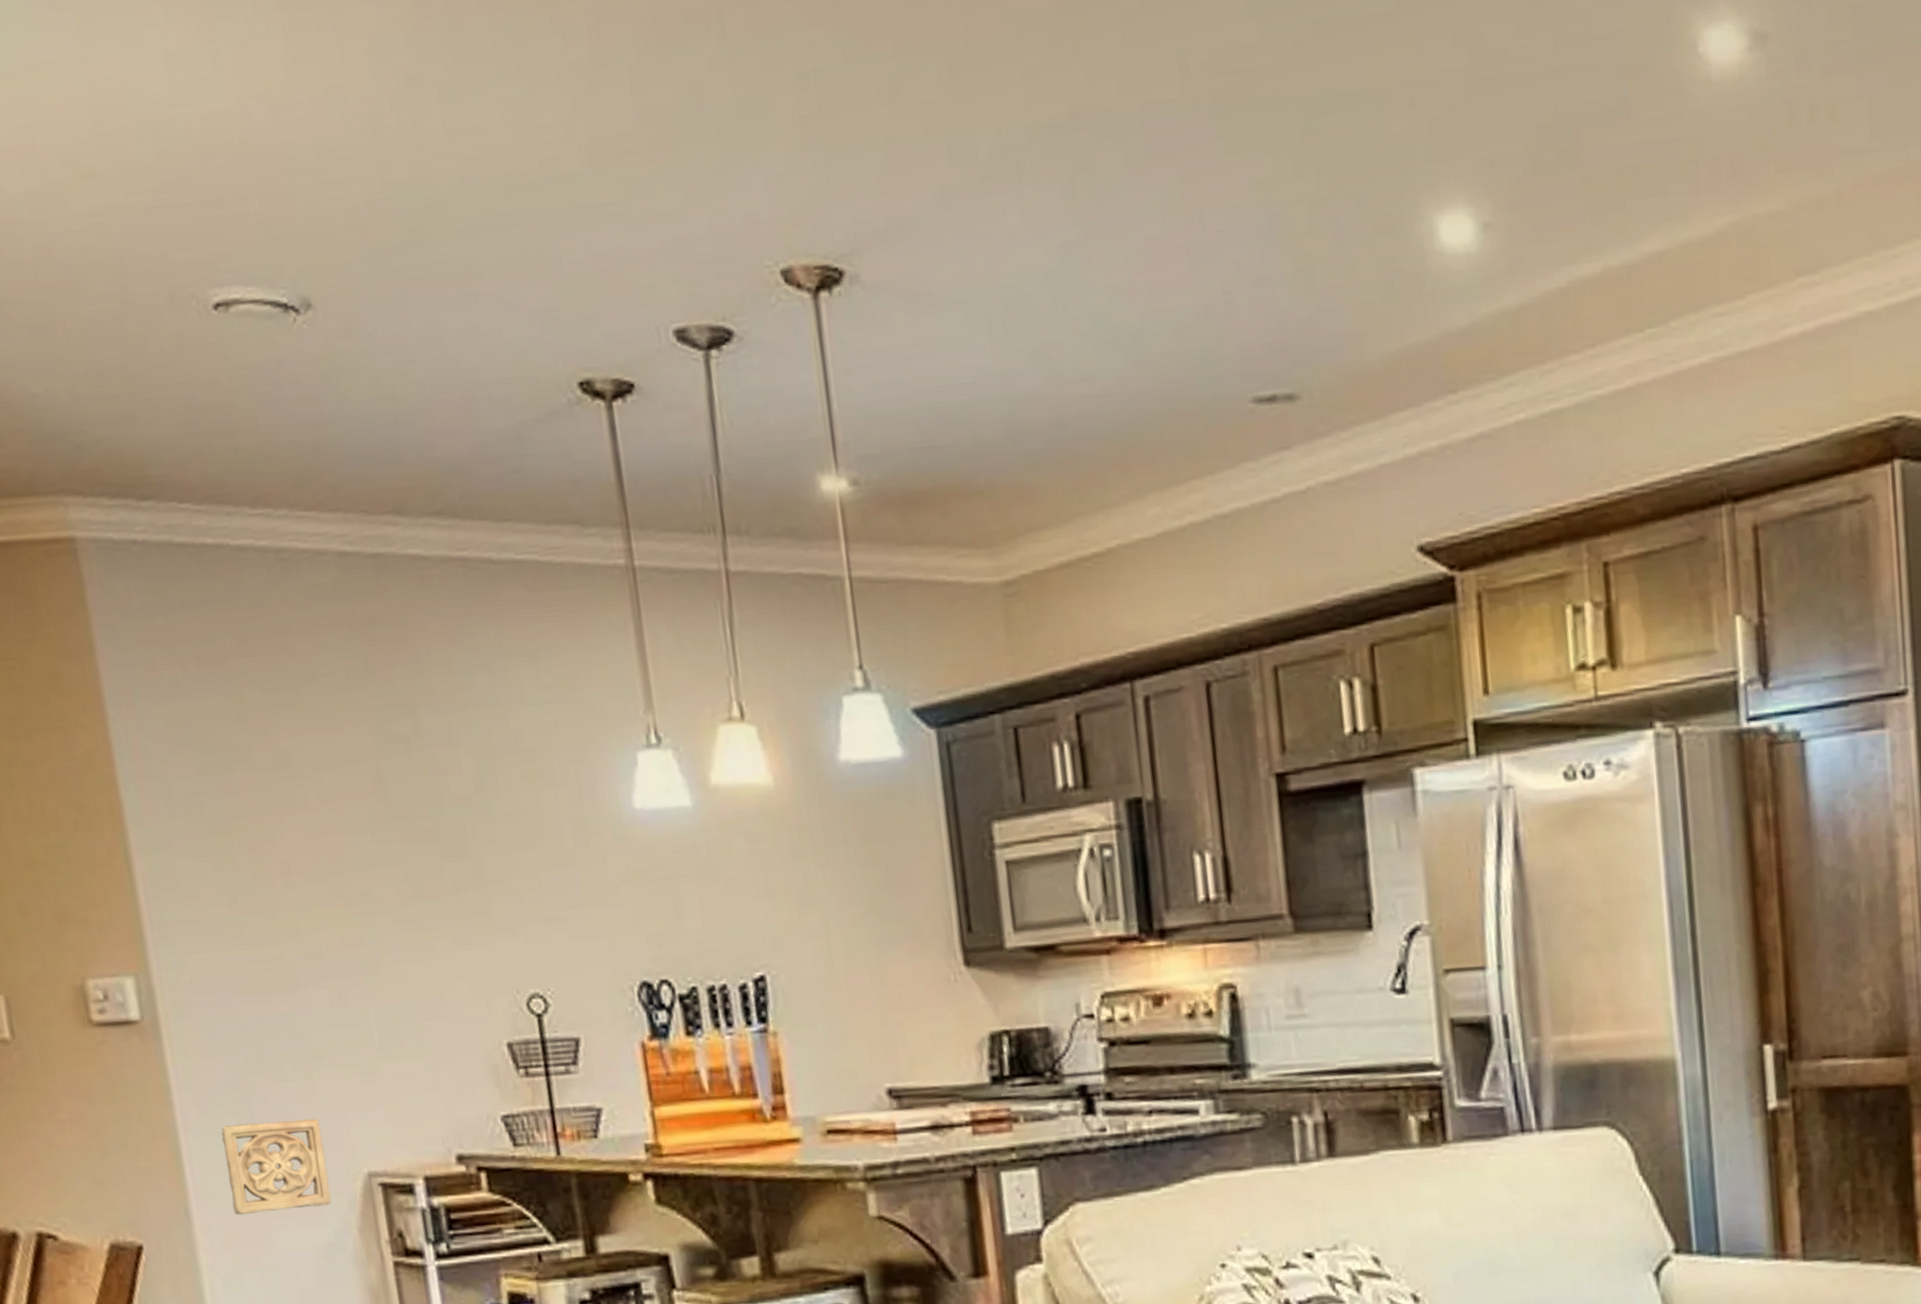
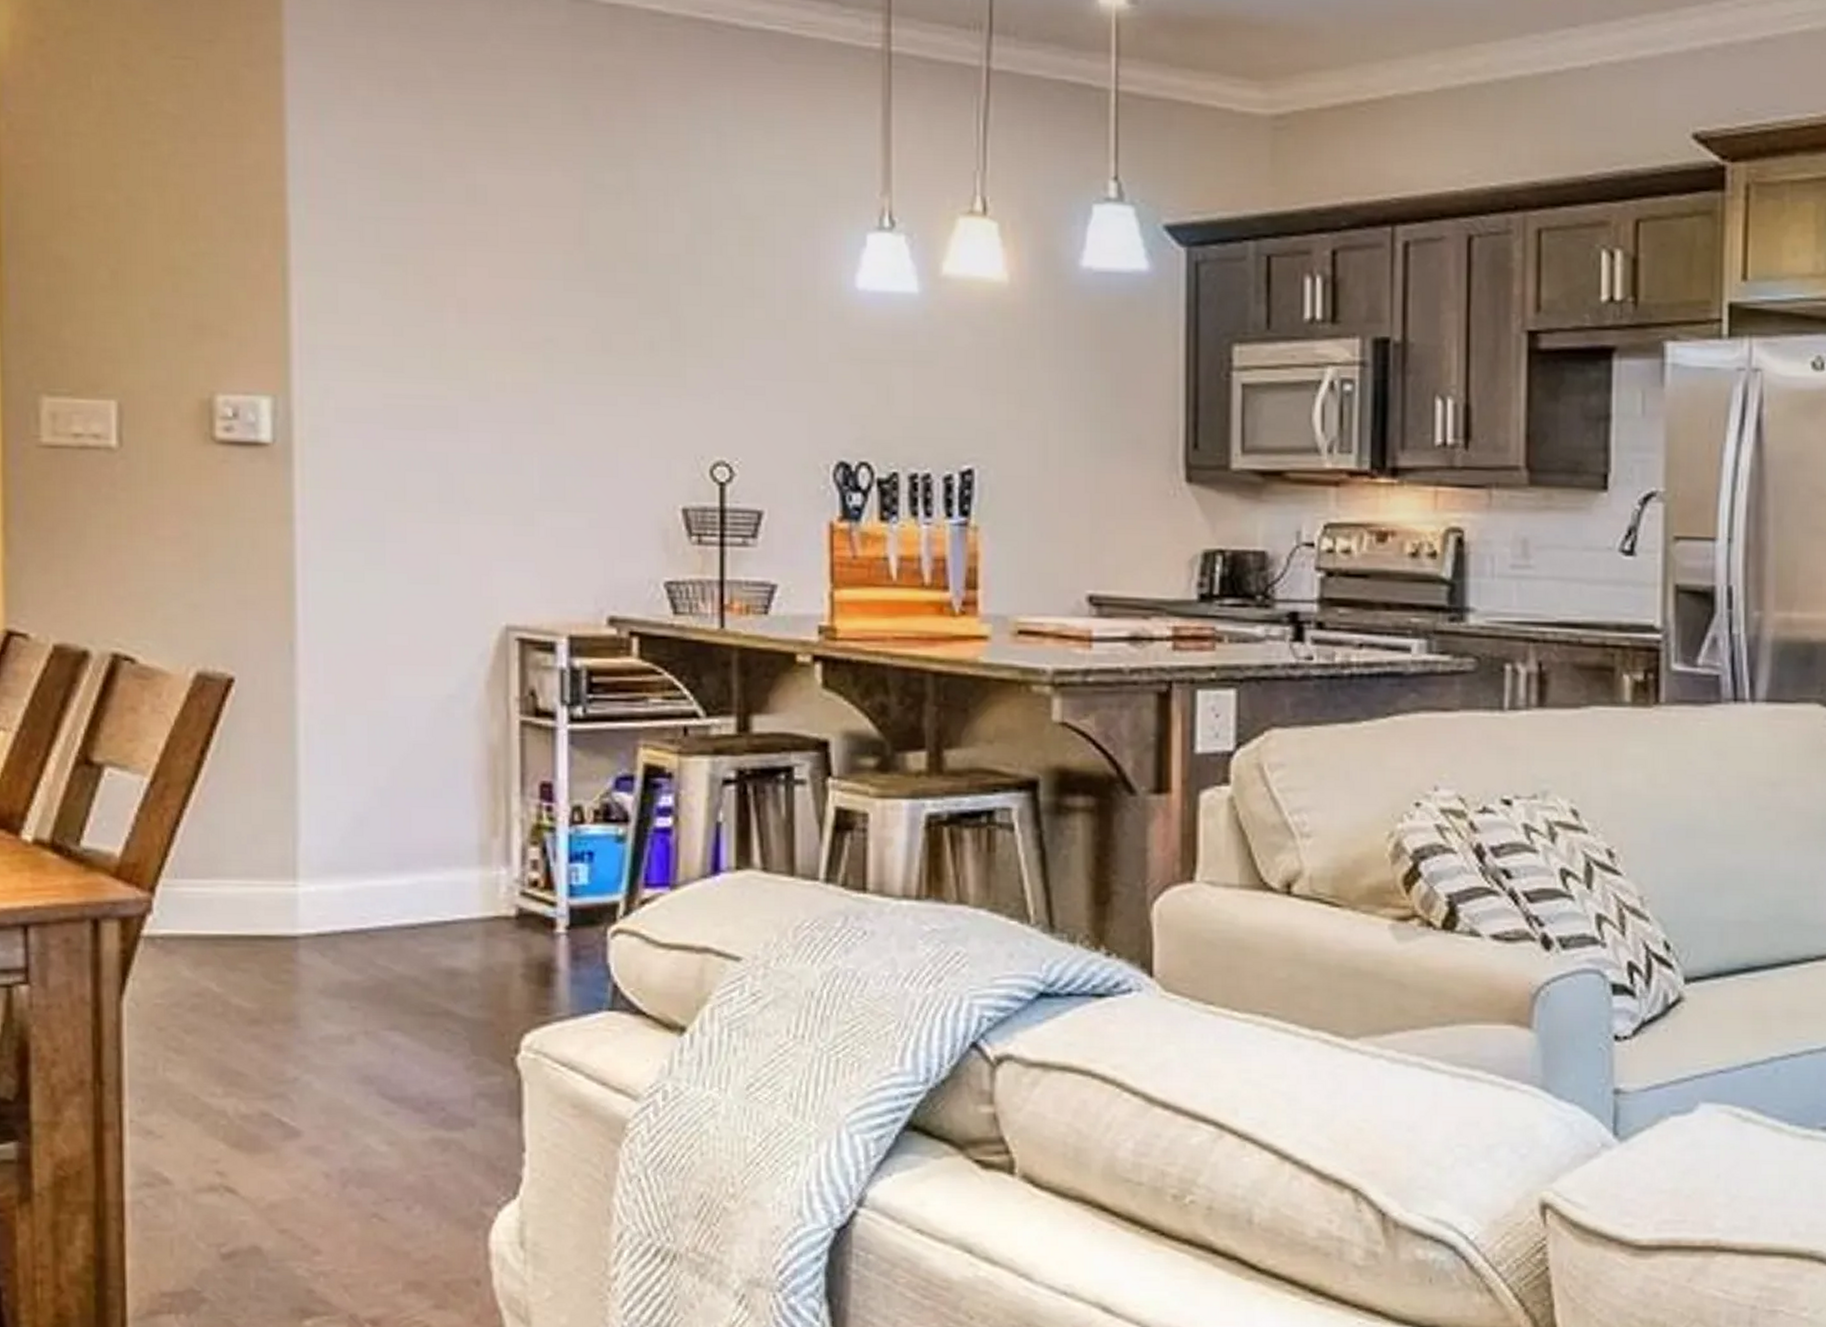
wall ornament: present [220,1118,331,1215] -> none [344,561,460,657]

